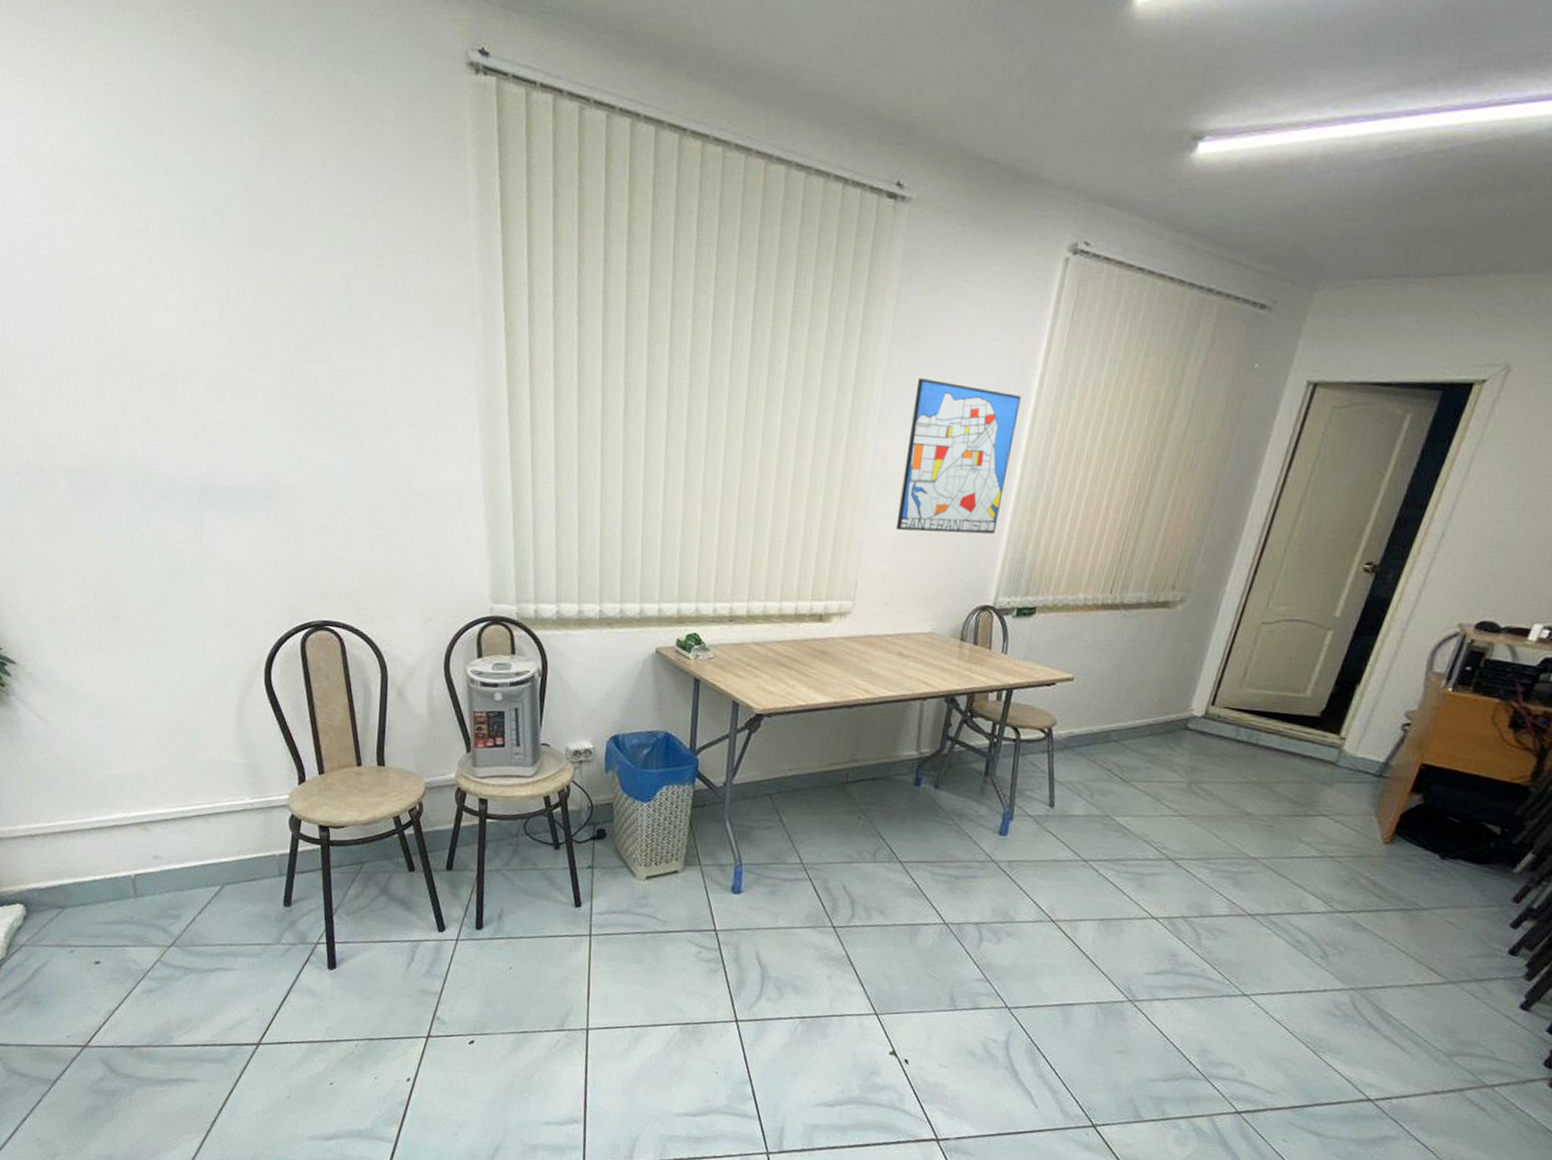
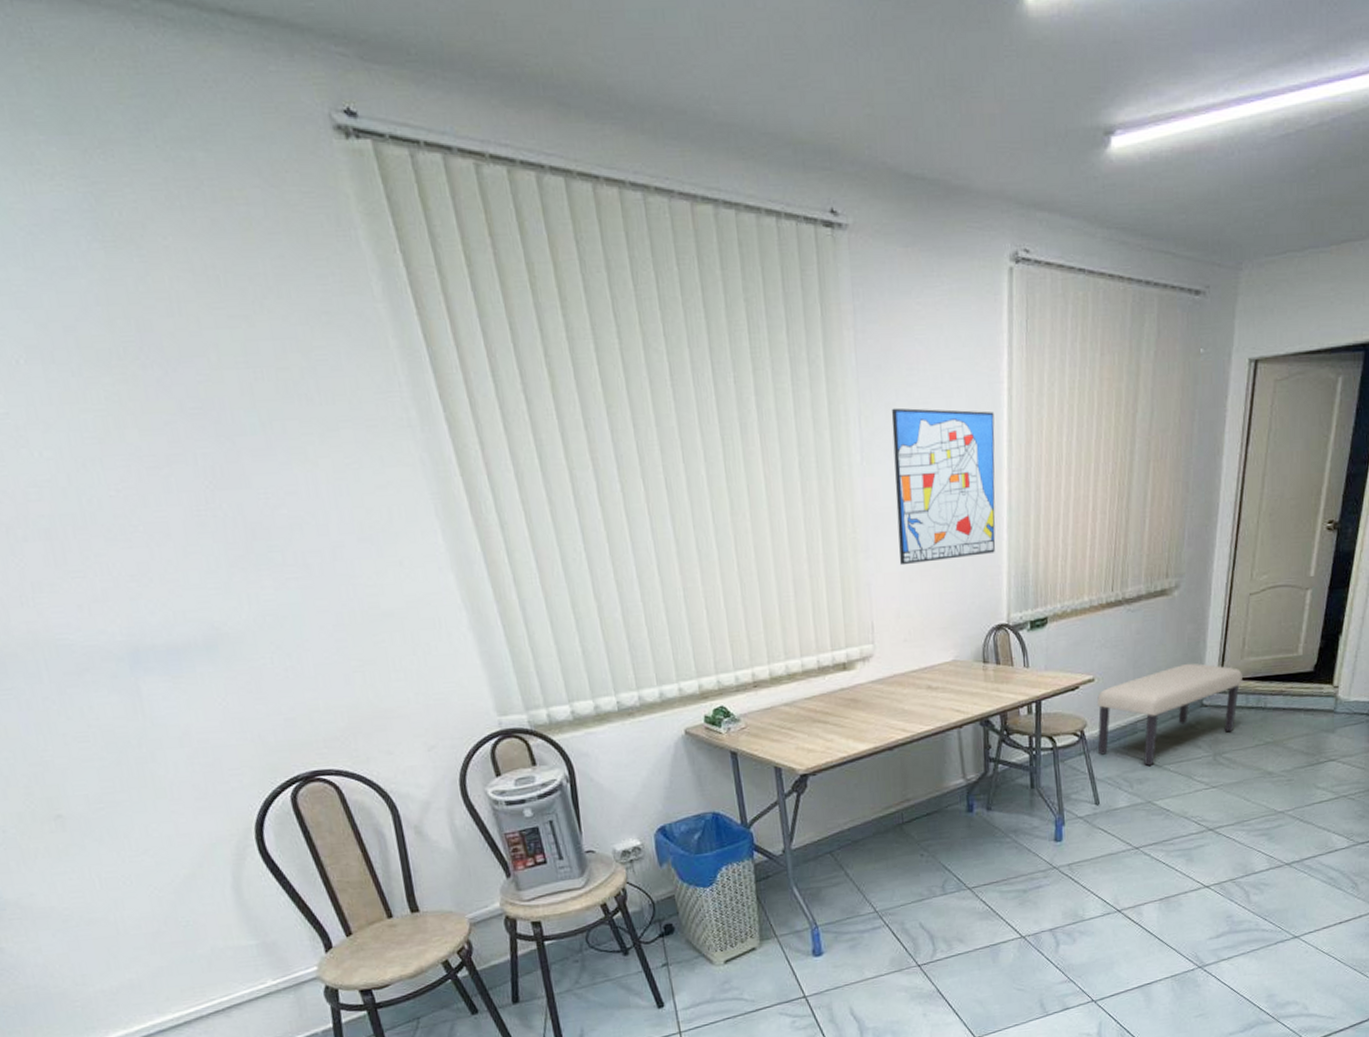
bench: none [1062,681,1238,779] -> present [1096,663,1242,766]

